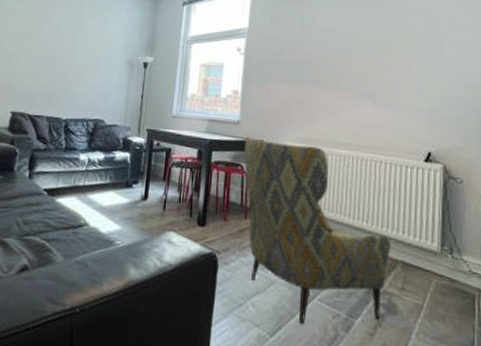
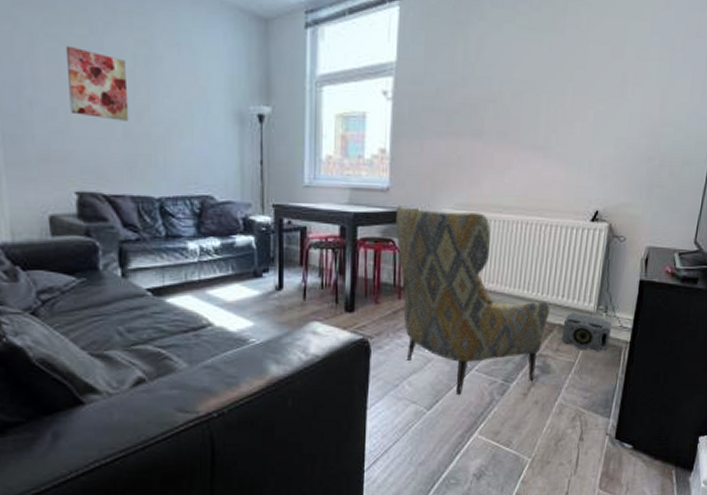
wall art: none [20,16,61,65] -> present [65,45,129,121]
speaker: none [406,250,460,297] -> present [561,312,612,351]

